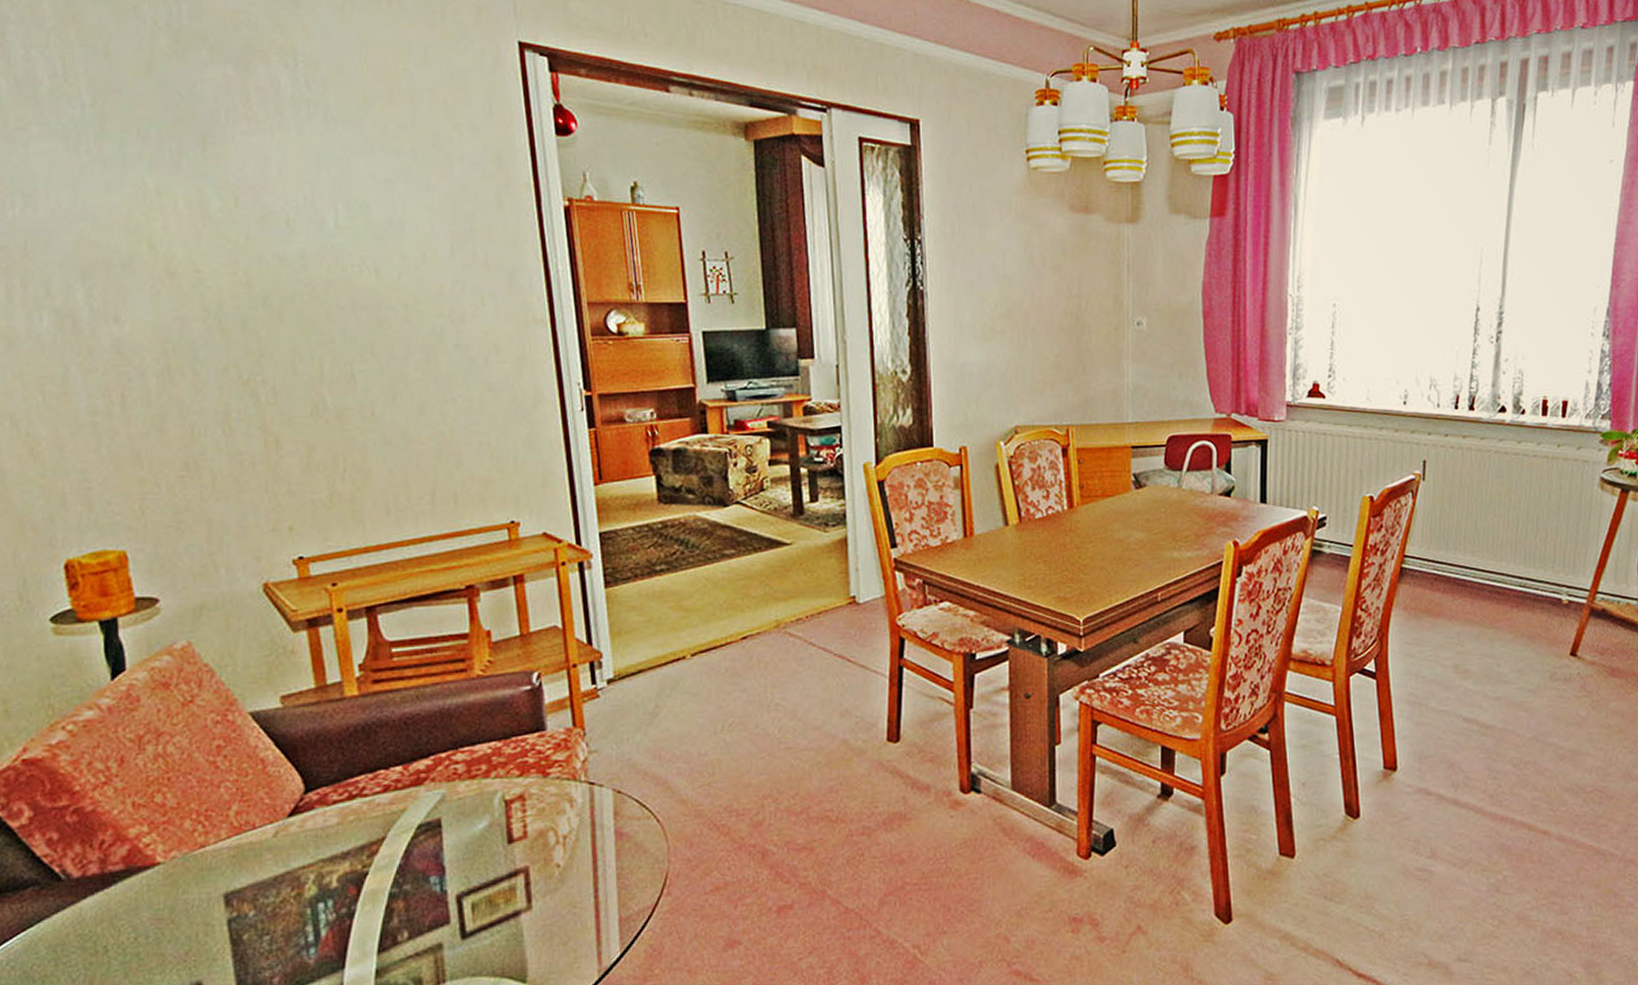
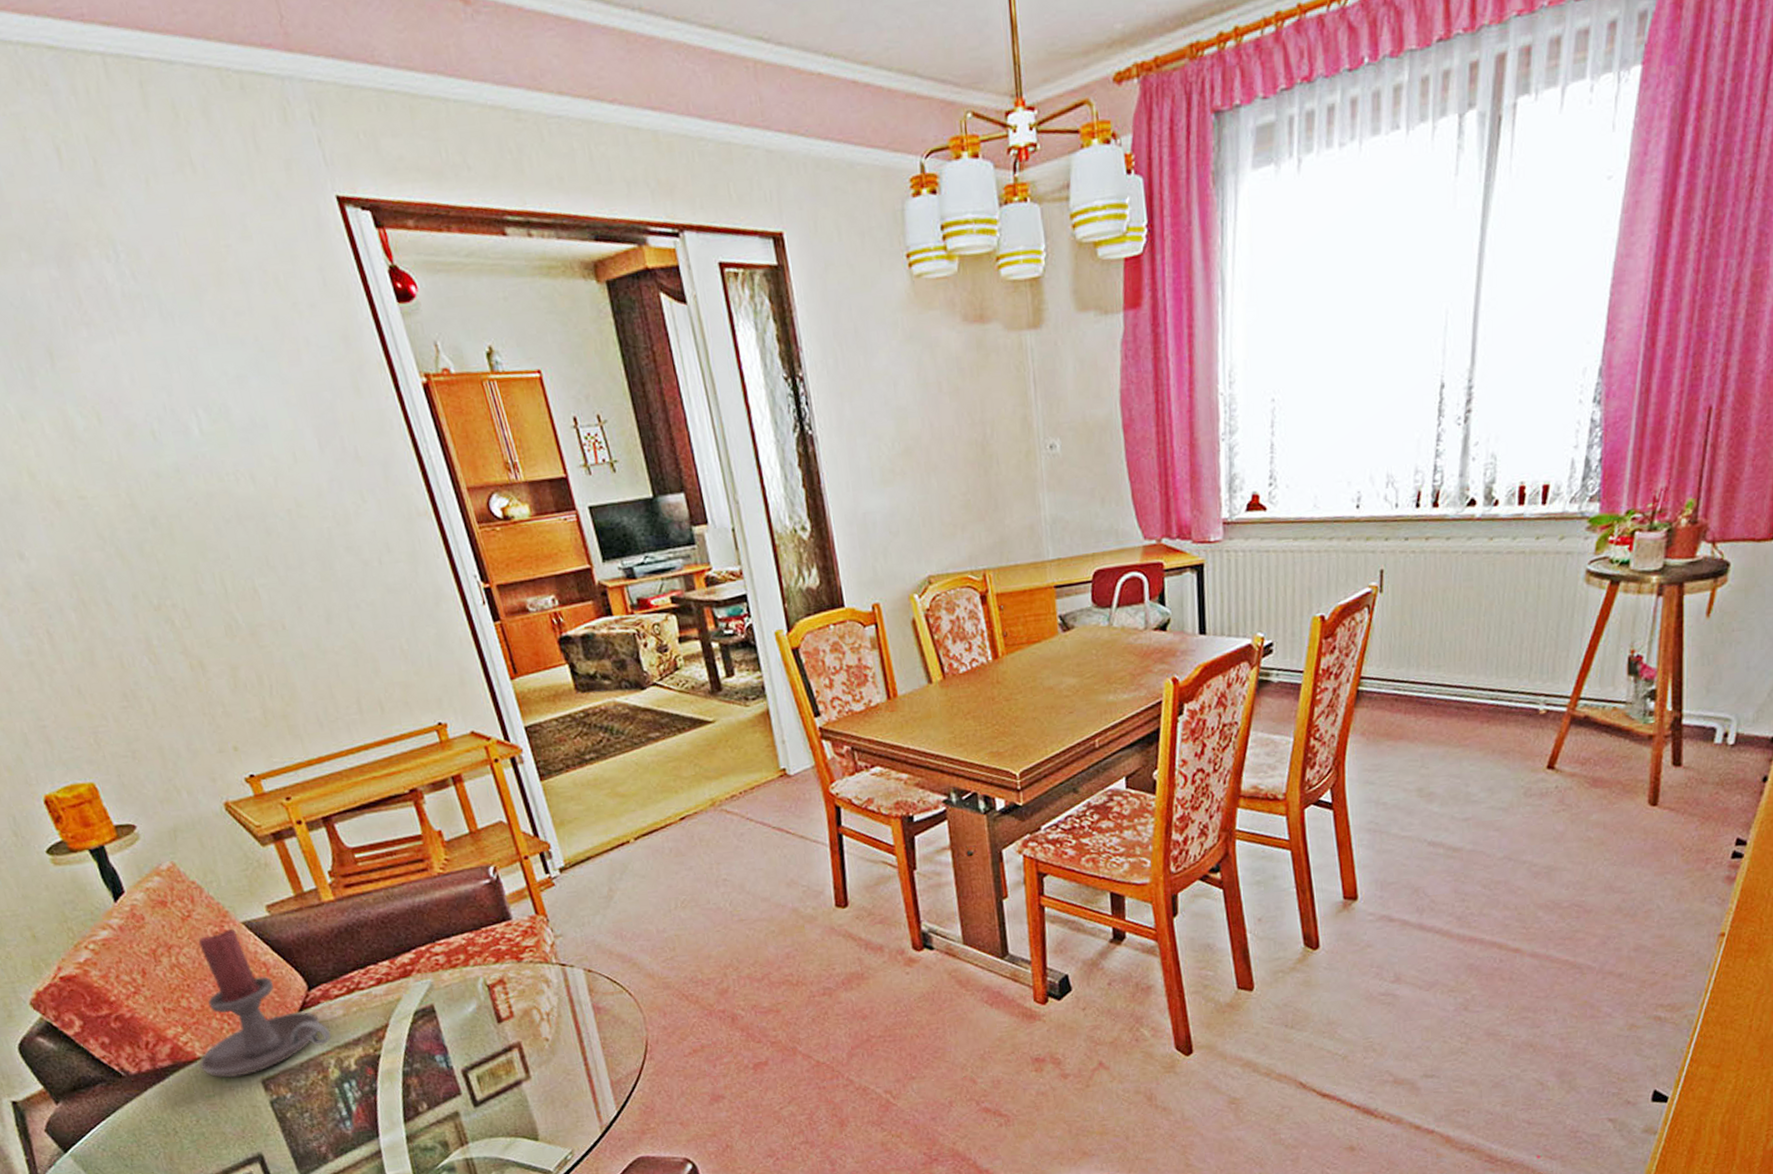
candle holder: none [157,718,318,889] -> present [197,928,332,1078]

